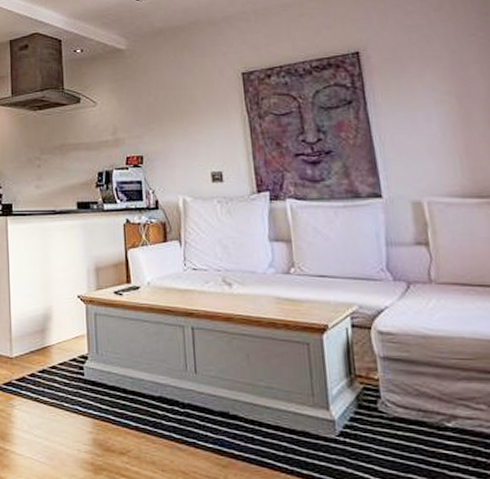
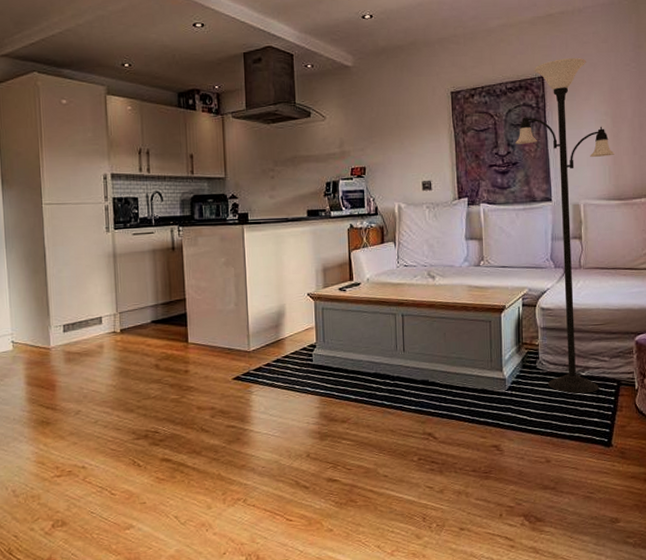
floor lamp: none [327,30,475,453] -> present [515,58,615,394]

